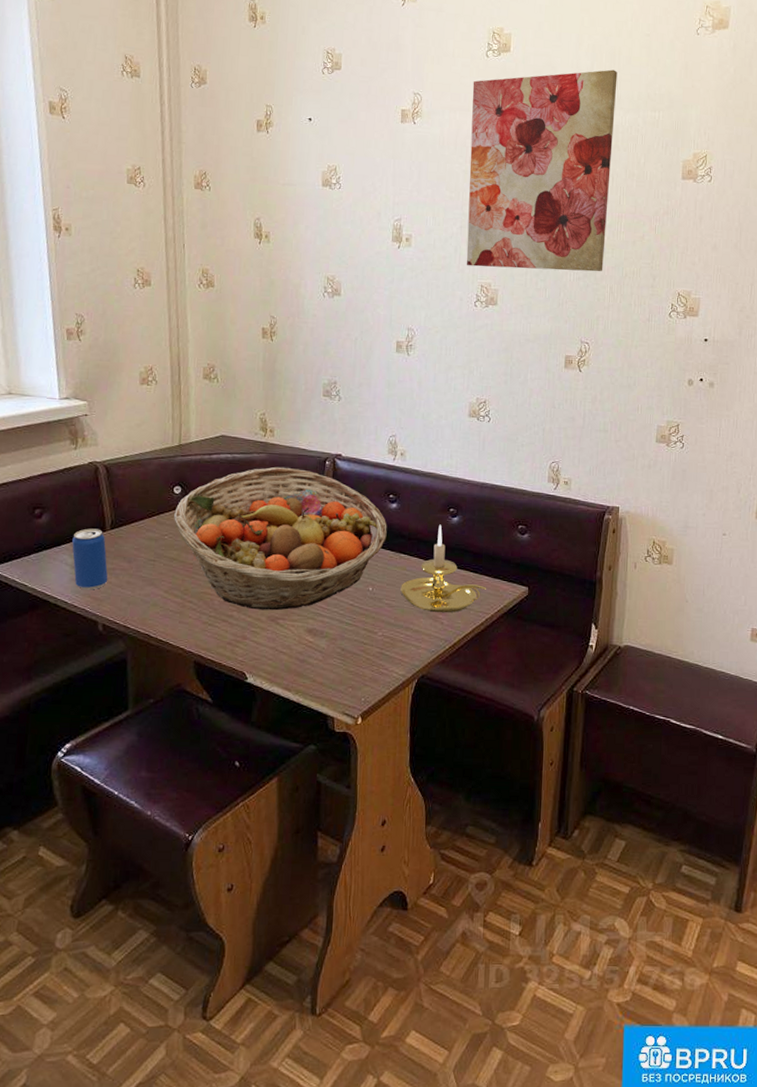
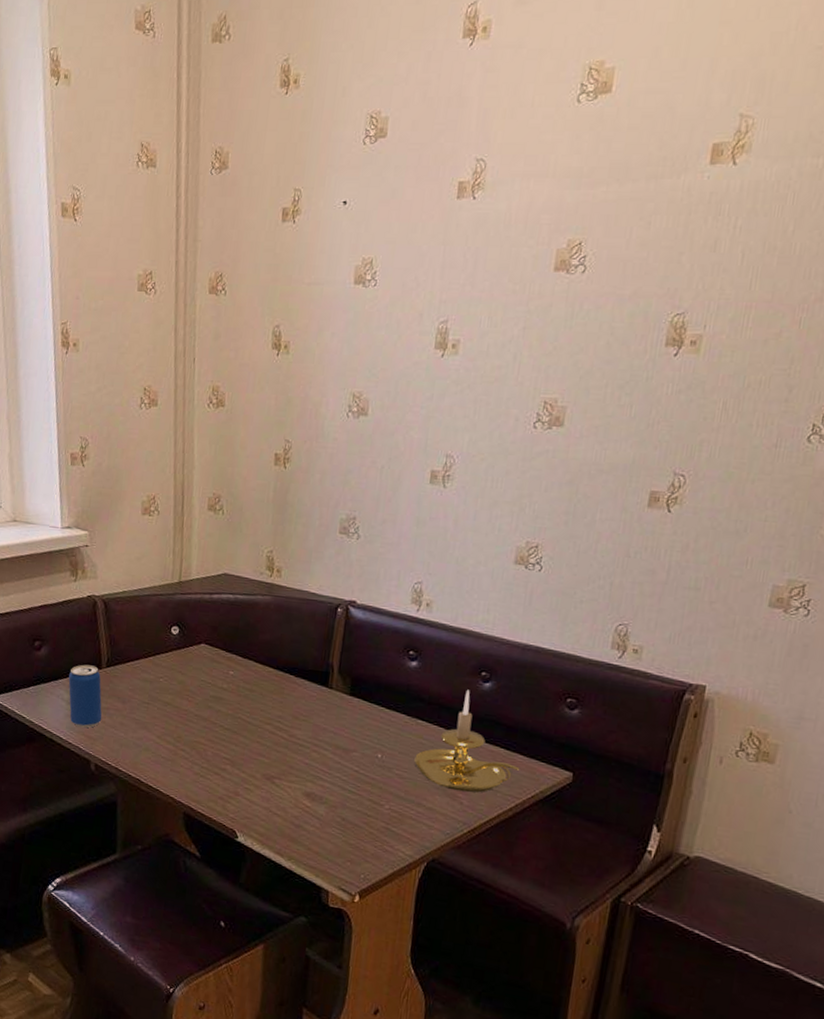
fruit basket: present [174,466,387,611] -> none [170,611,404,770]
wall art: present [466,69,618,272] -> none [526,103,767,382]

